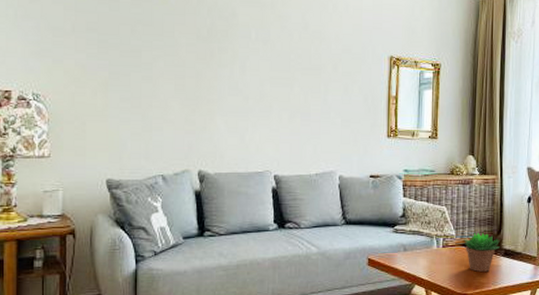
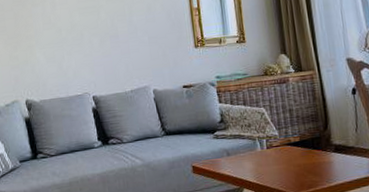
succulent plant: present [464,233,501,272] -> none [288,130,330,170]

